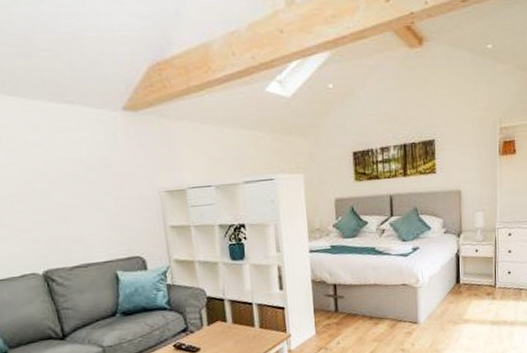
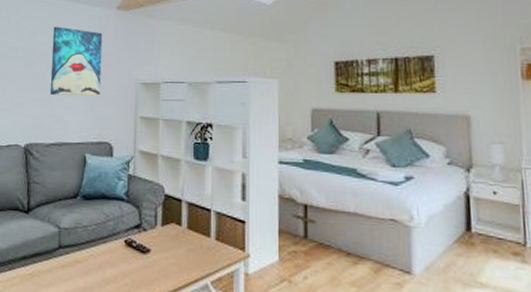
wall art: none [47,134,122,214] -> present [50,26,103,96]

